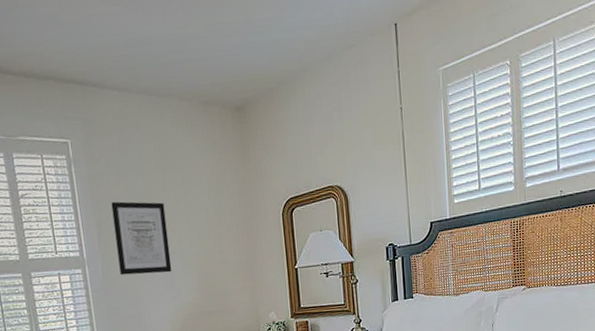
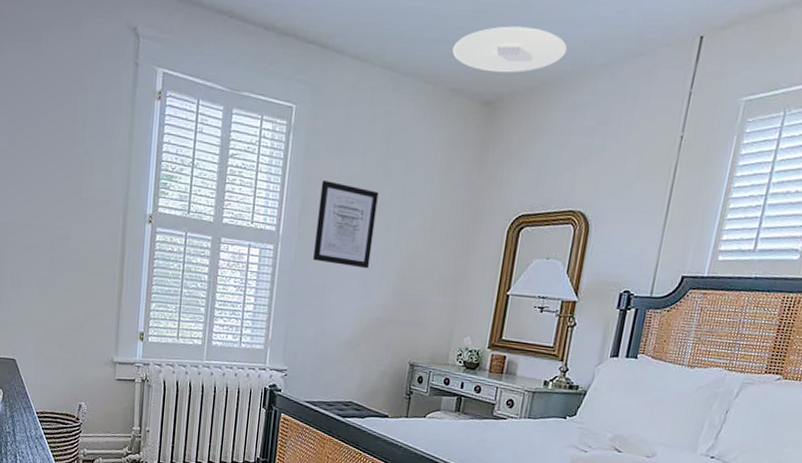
ceiling light: none [196,37,292,82] -> present [452,26,568,73]

